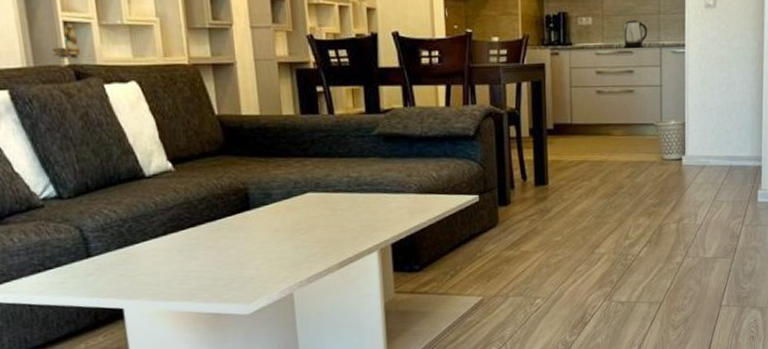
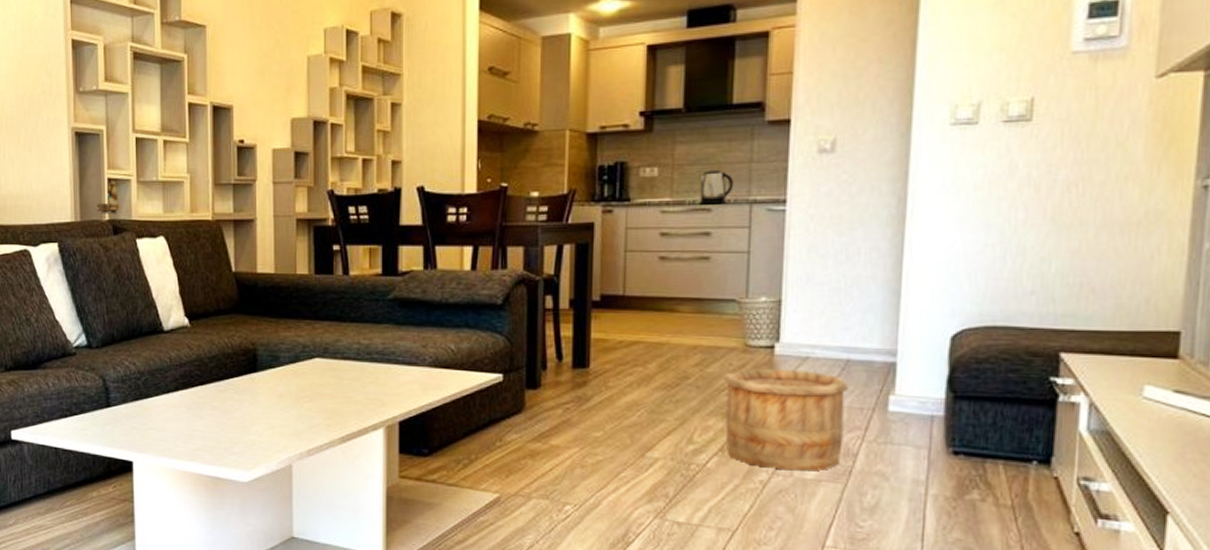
wooden bucket: none [648,175,732,253] -> present [723,368,849,471]

